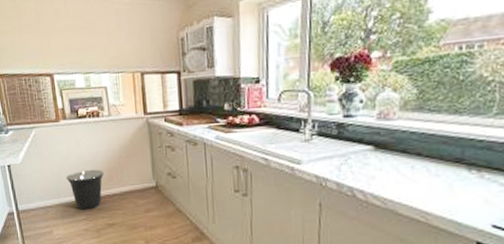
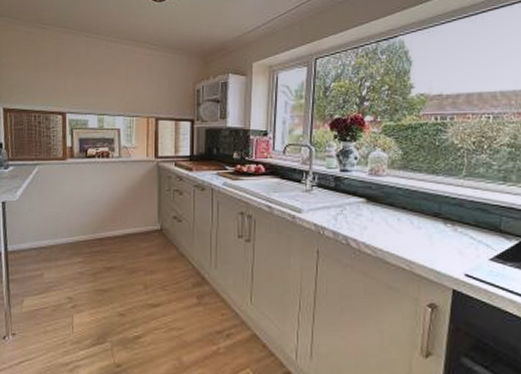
trash can: present [65,169,104,210] -> none [65,210,108,252]

